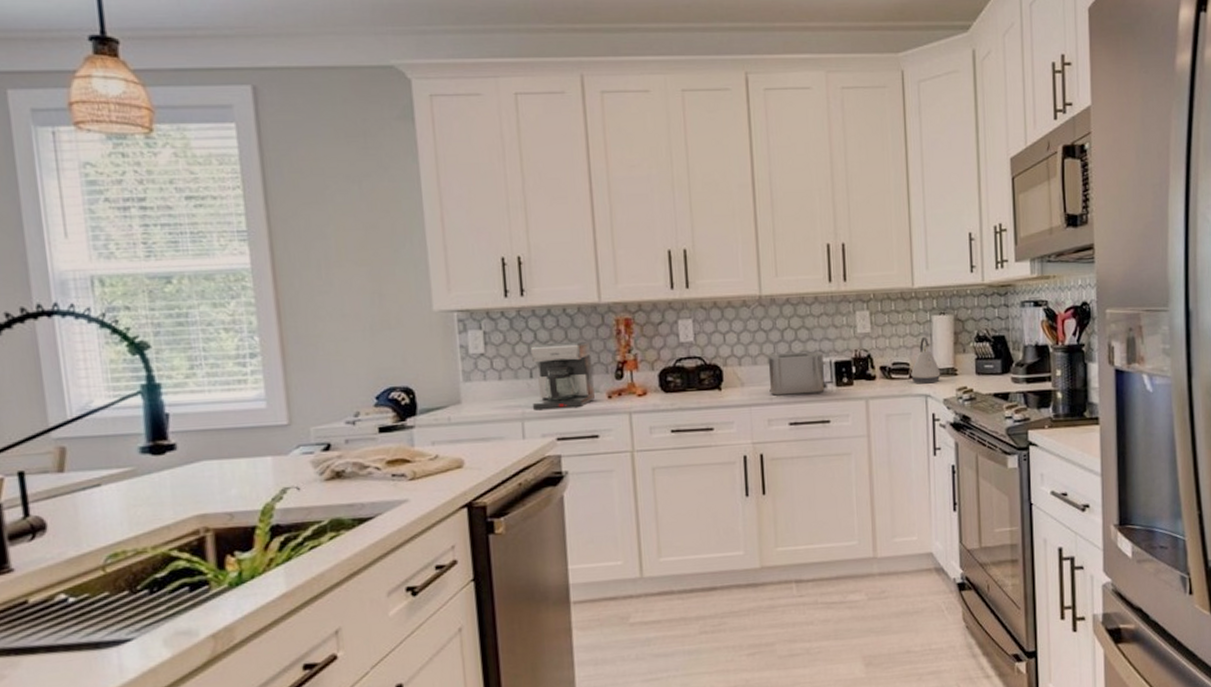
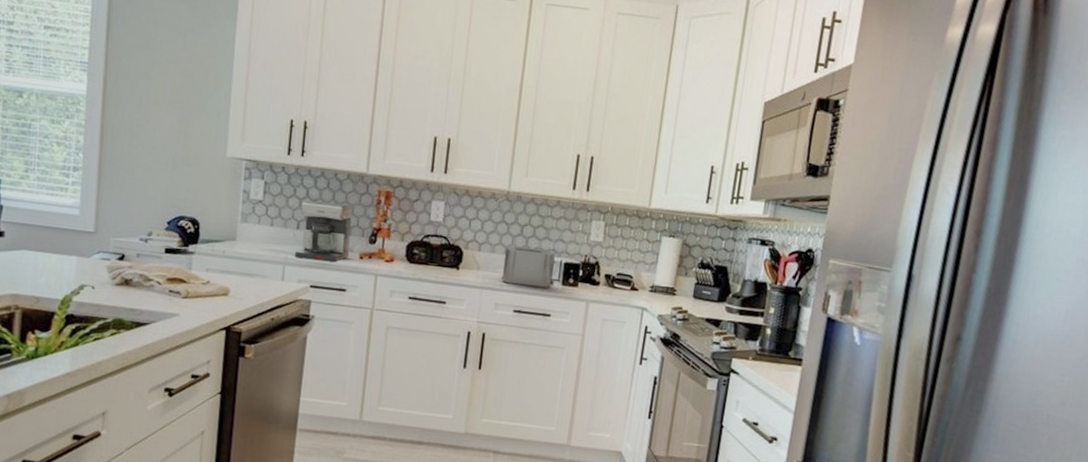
kettle: present [911,336,941,384] -> none [632,254,661,299]

